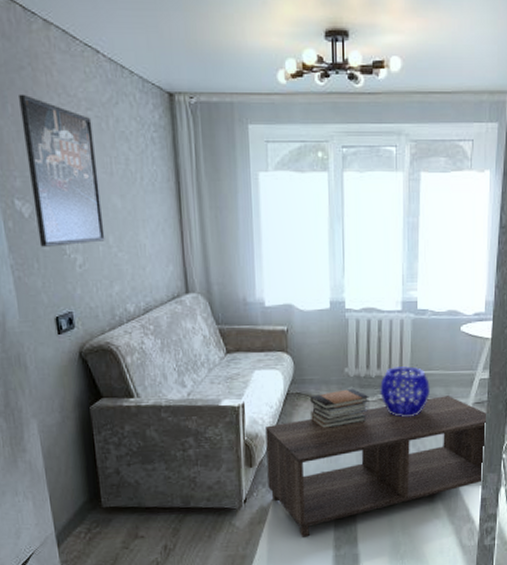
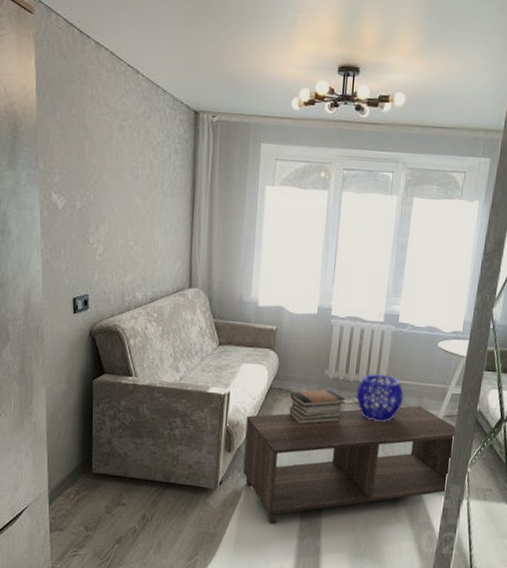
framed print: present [19,94,105,247] -> none [66,103,126,236]

